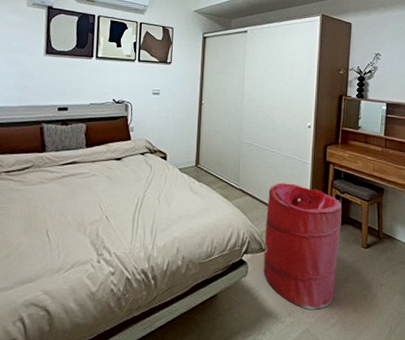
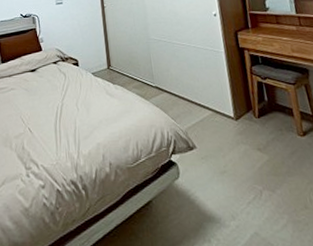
laundry hamper: present [263,183,342,310] -> none [185,75,279,210]

